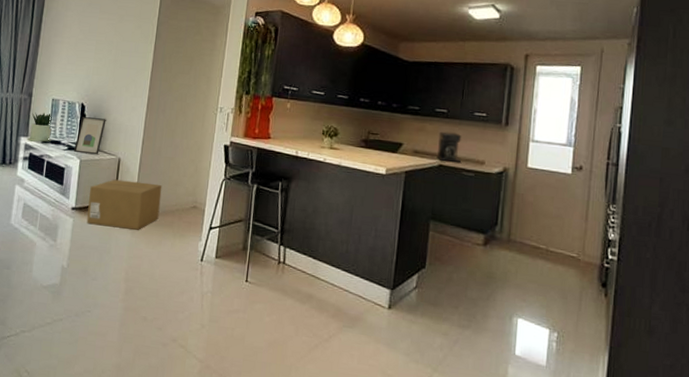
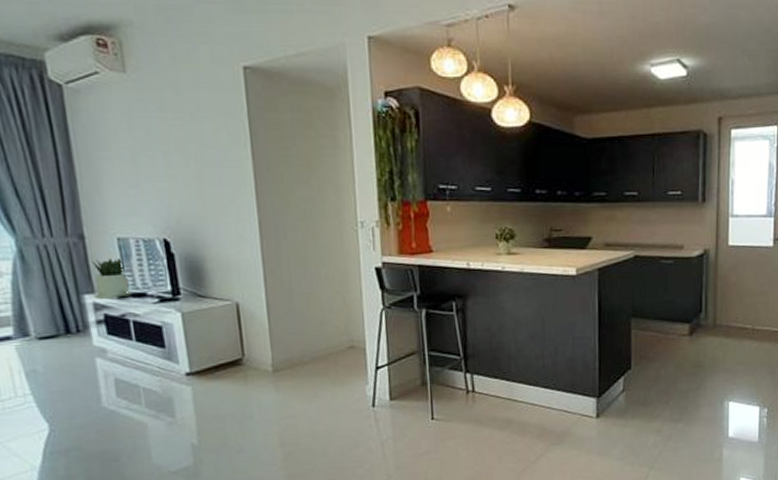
picture frame: present [74,117,106,155] -> none [168,255,207,304]
box: present [86,179,162,230] -> none [205,327,308,390]
coffee maker: present [436,131,462,163] -> none [631,217,658,252]

